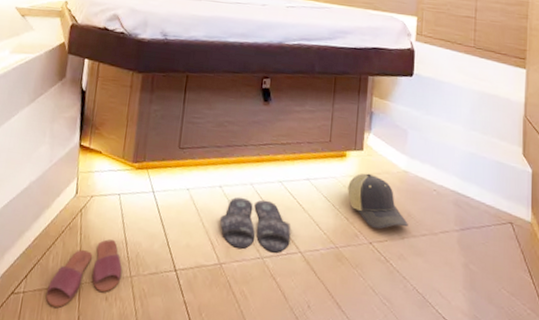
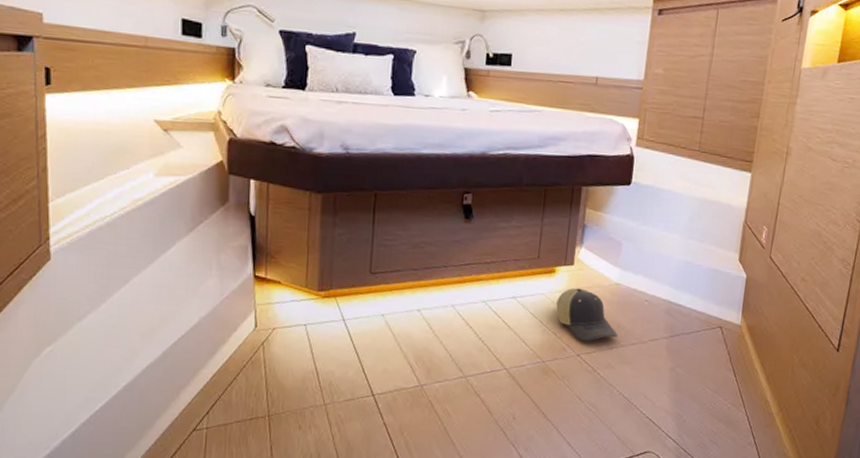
slippers: present [45,239,122,308] -> none [232,371,315,439]
slippers: present [219,197,291,253] -> none [419,319,496,371]

